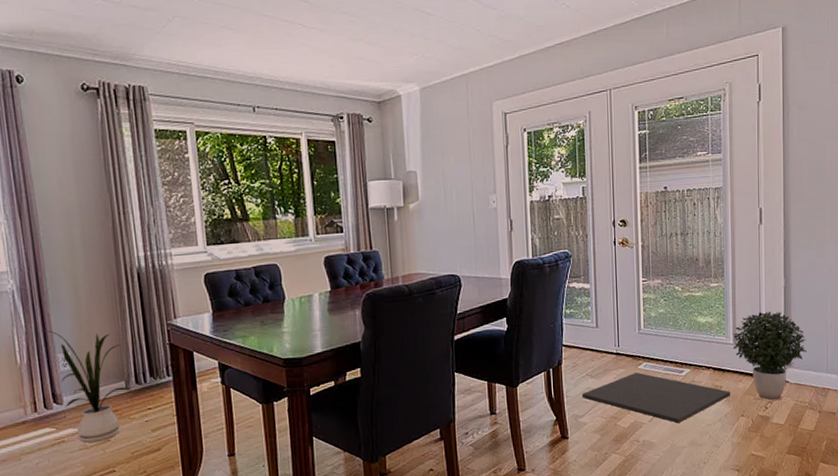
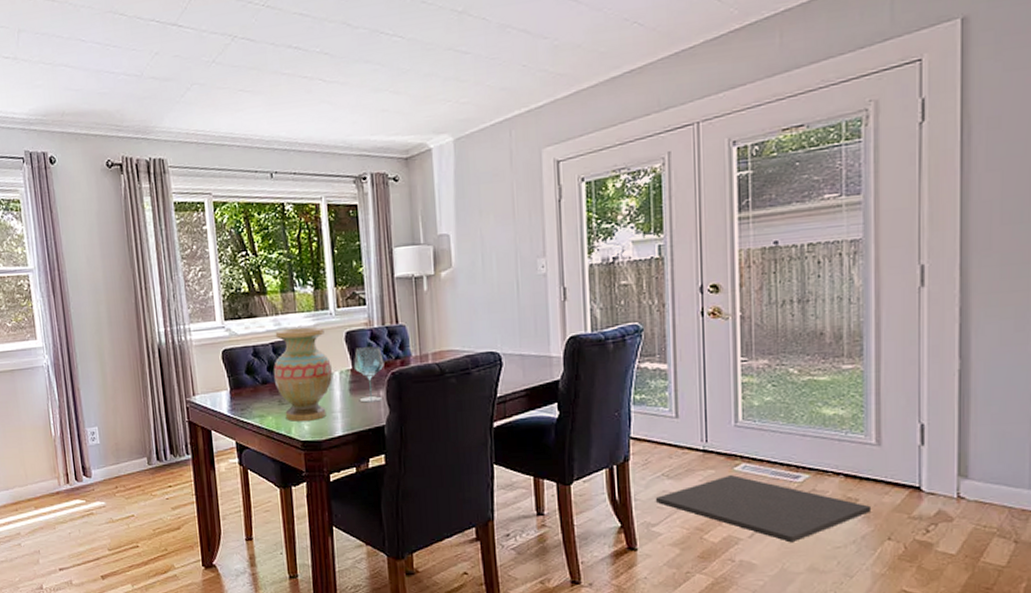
house plant: present [42,330,132,443] -> none [73,404,153,516]
vase: none [255,252,312,341] -> present [273,327,332,421]
wine glass: none [331,270,360,322] -> present [353,346,384,403]
potted plant: present [732,311,807,400] -> none [875,402,996,522]

